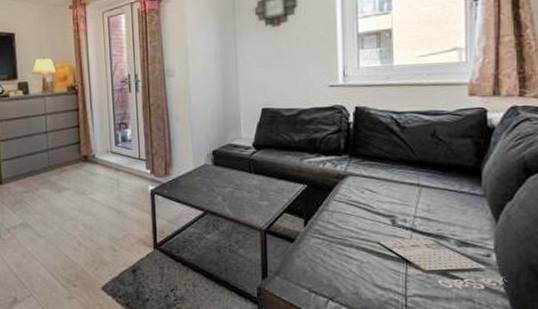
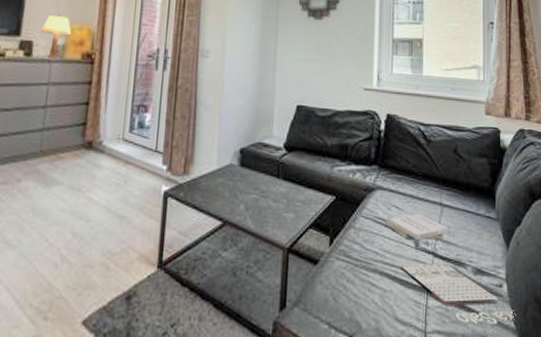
books: none [359,195,429,218] -> present [385,213,449,240]

